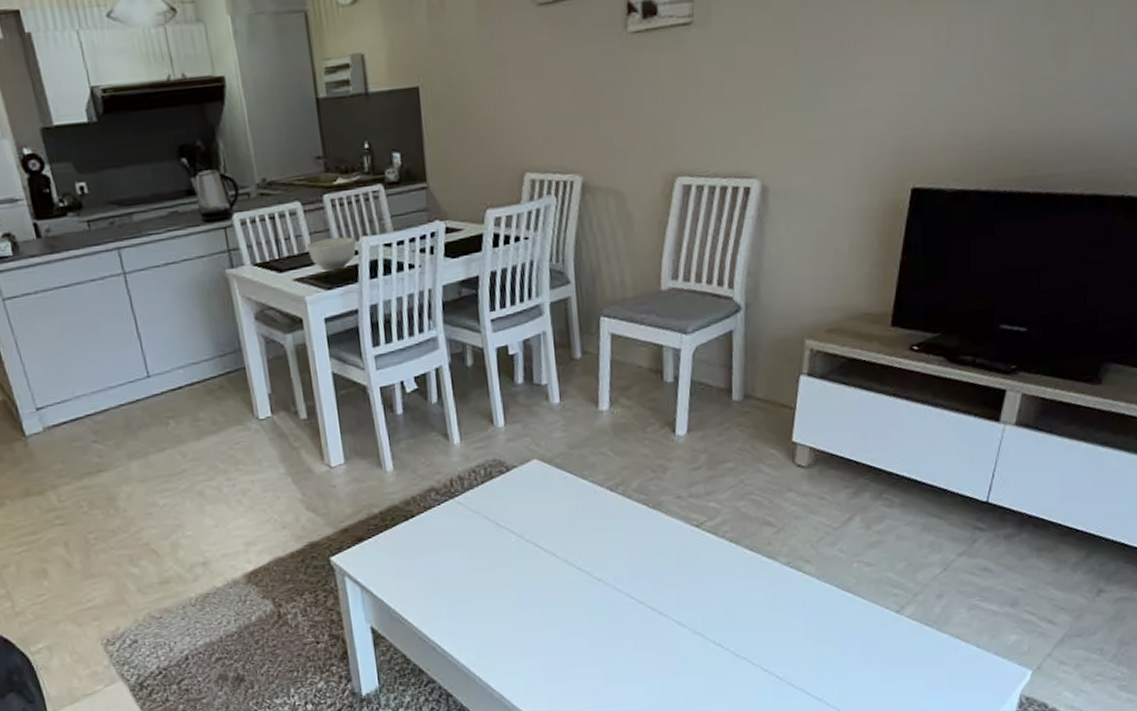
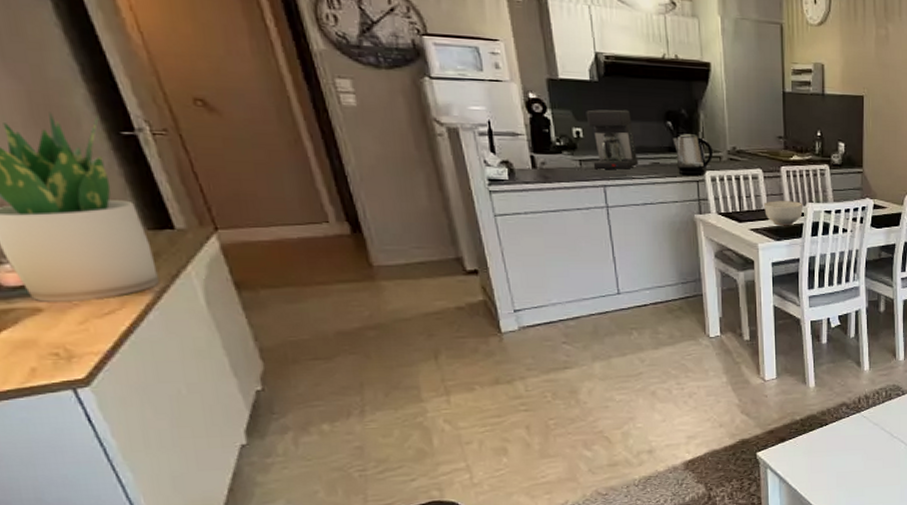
coffee maker: none [88,151,154,230] -> present [586,109,639,170]

